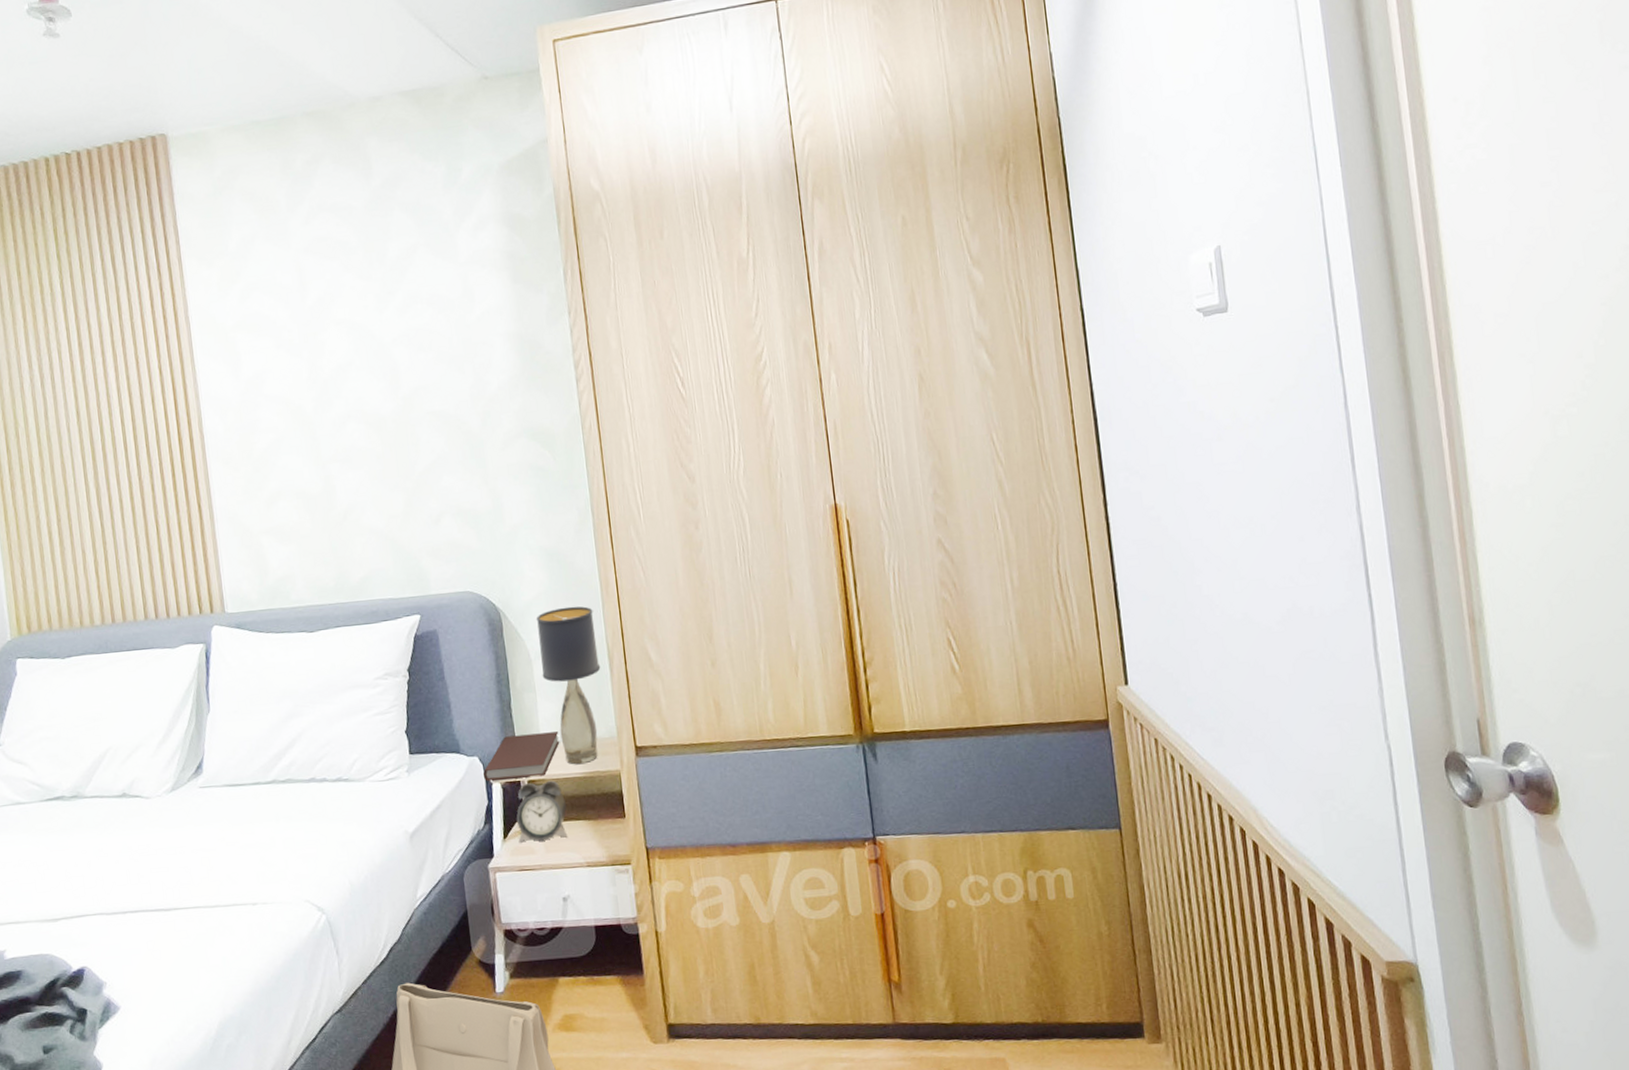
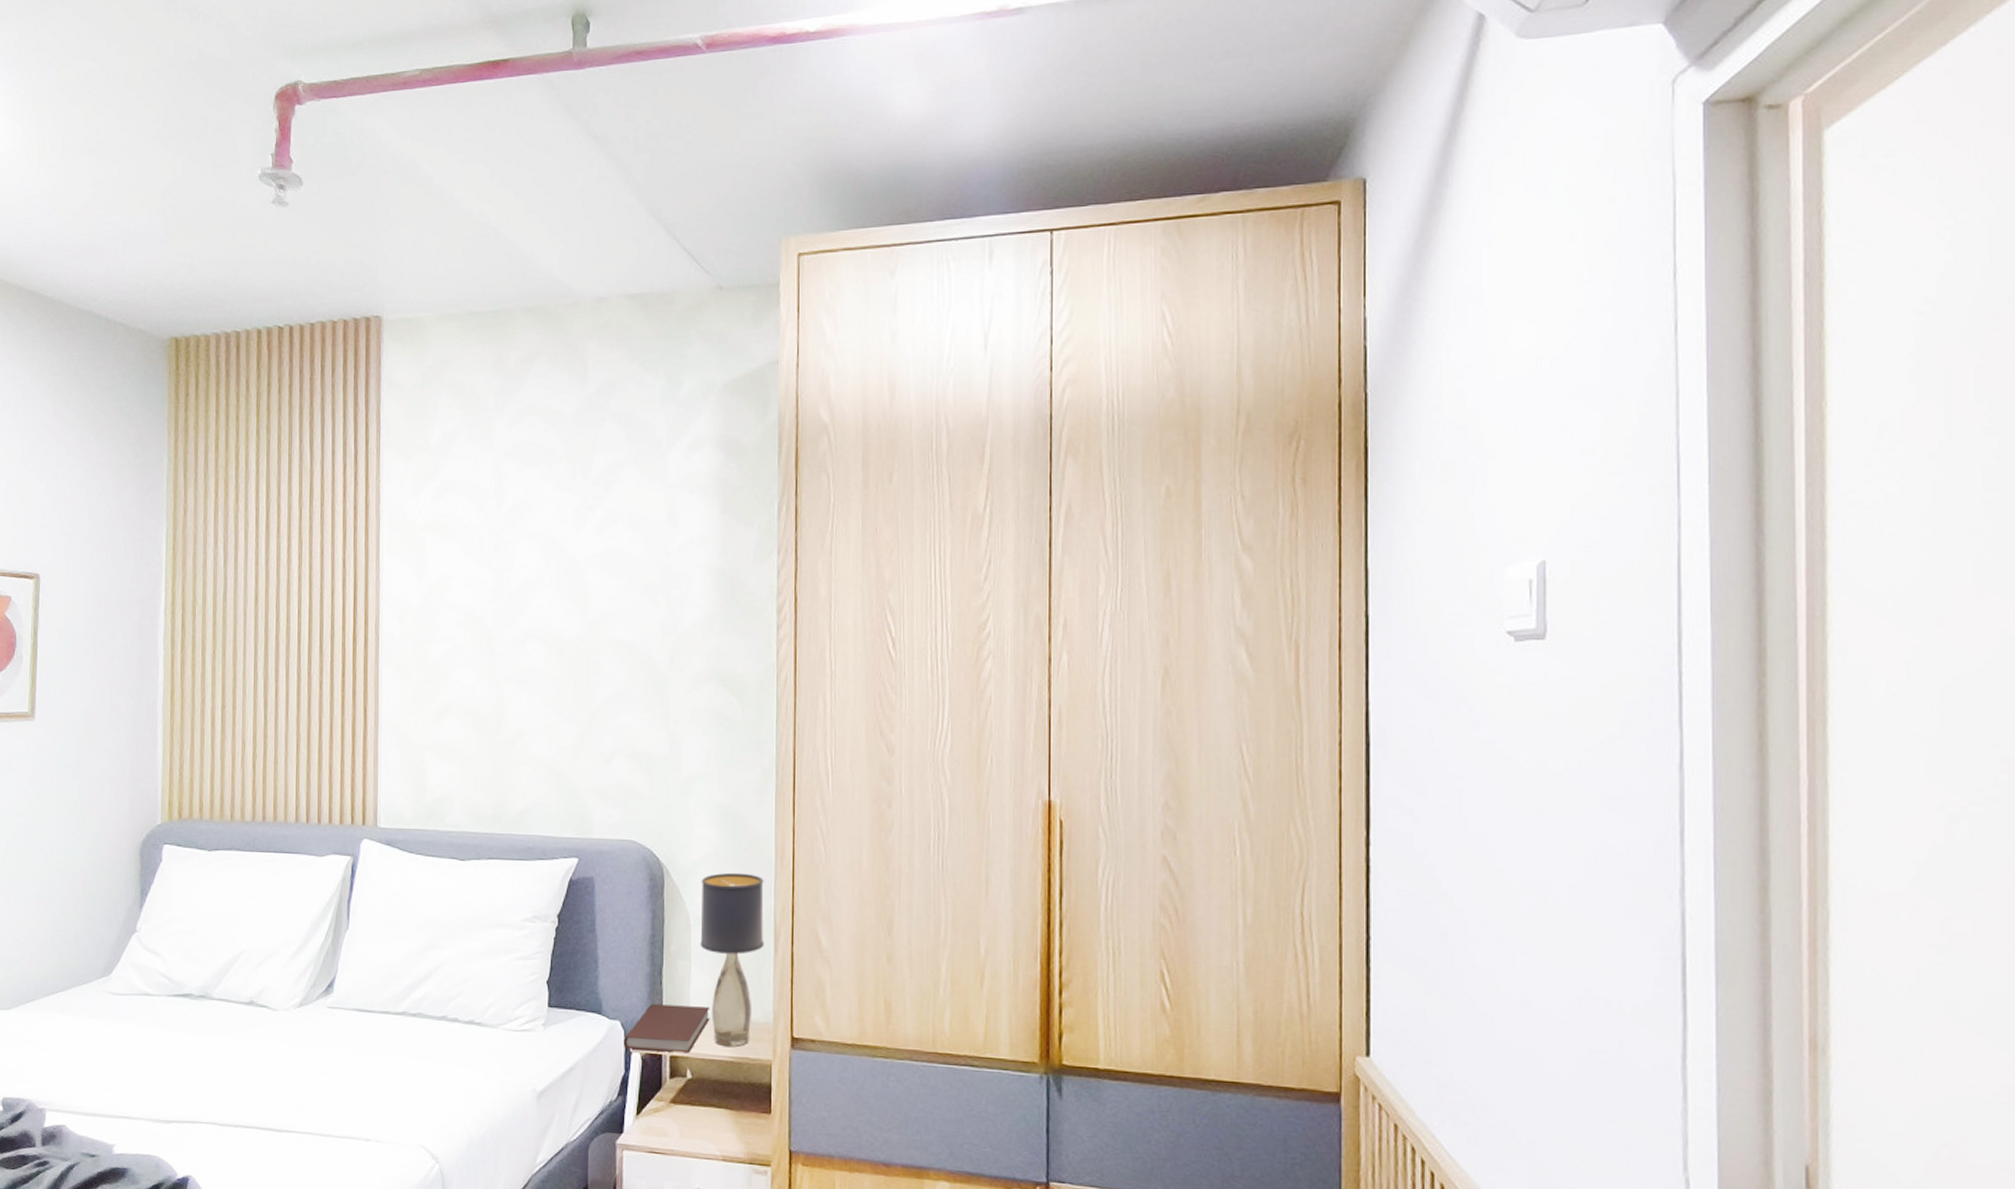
alarm clock: present [516,780,568,843] -> none [652,1058,709,1125]

